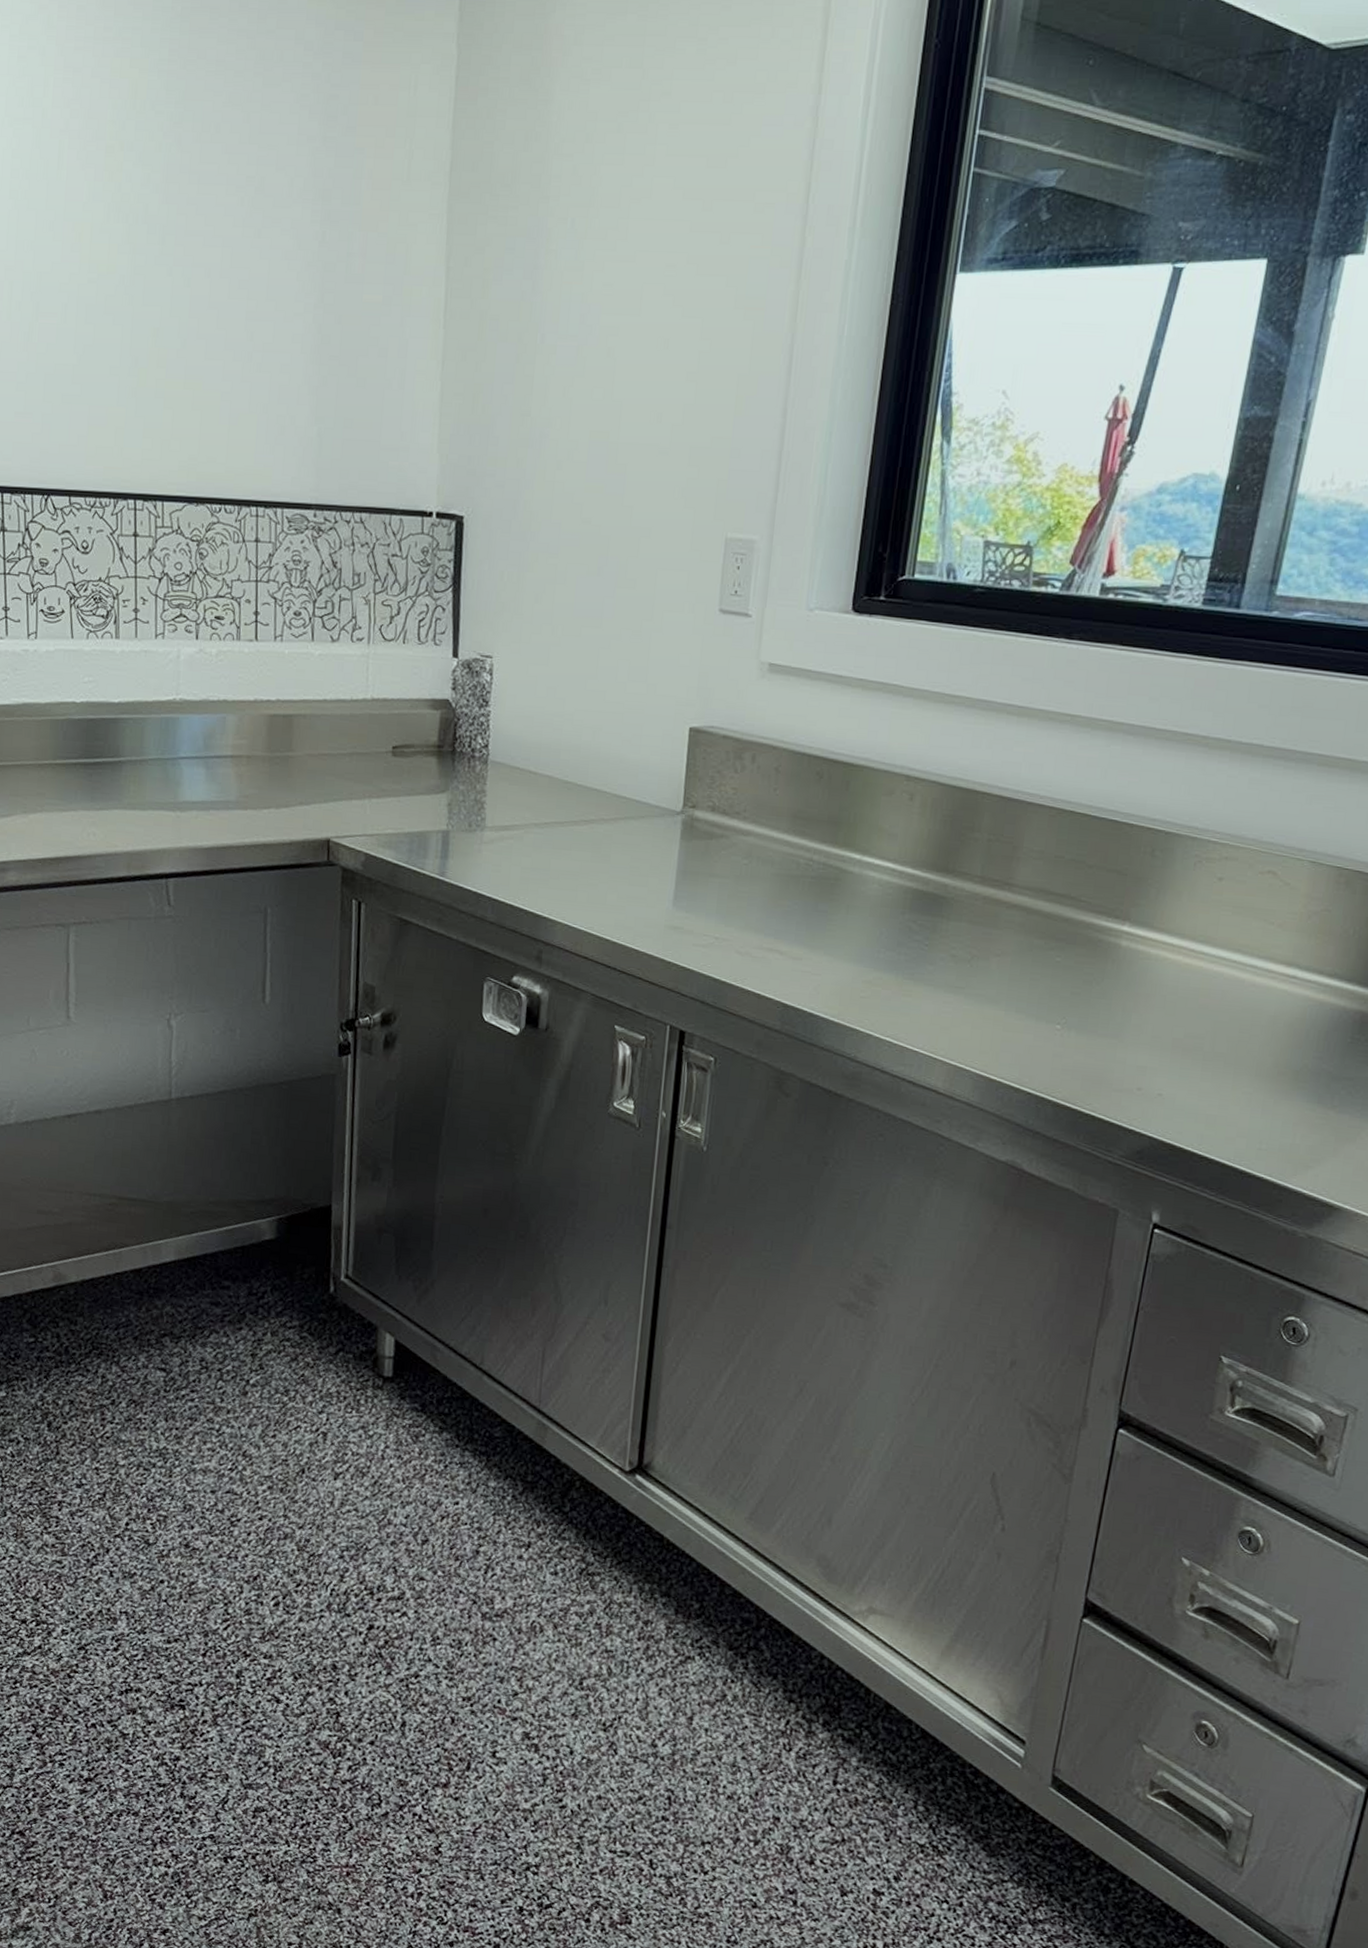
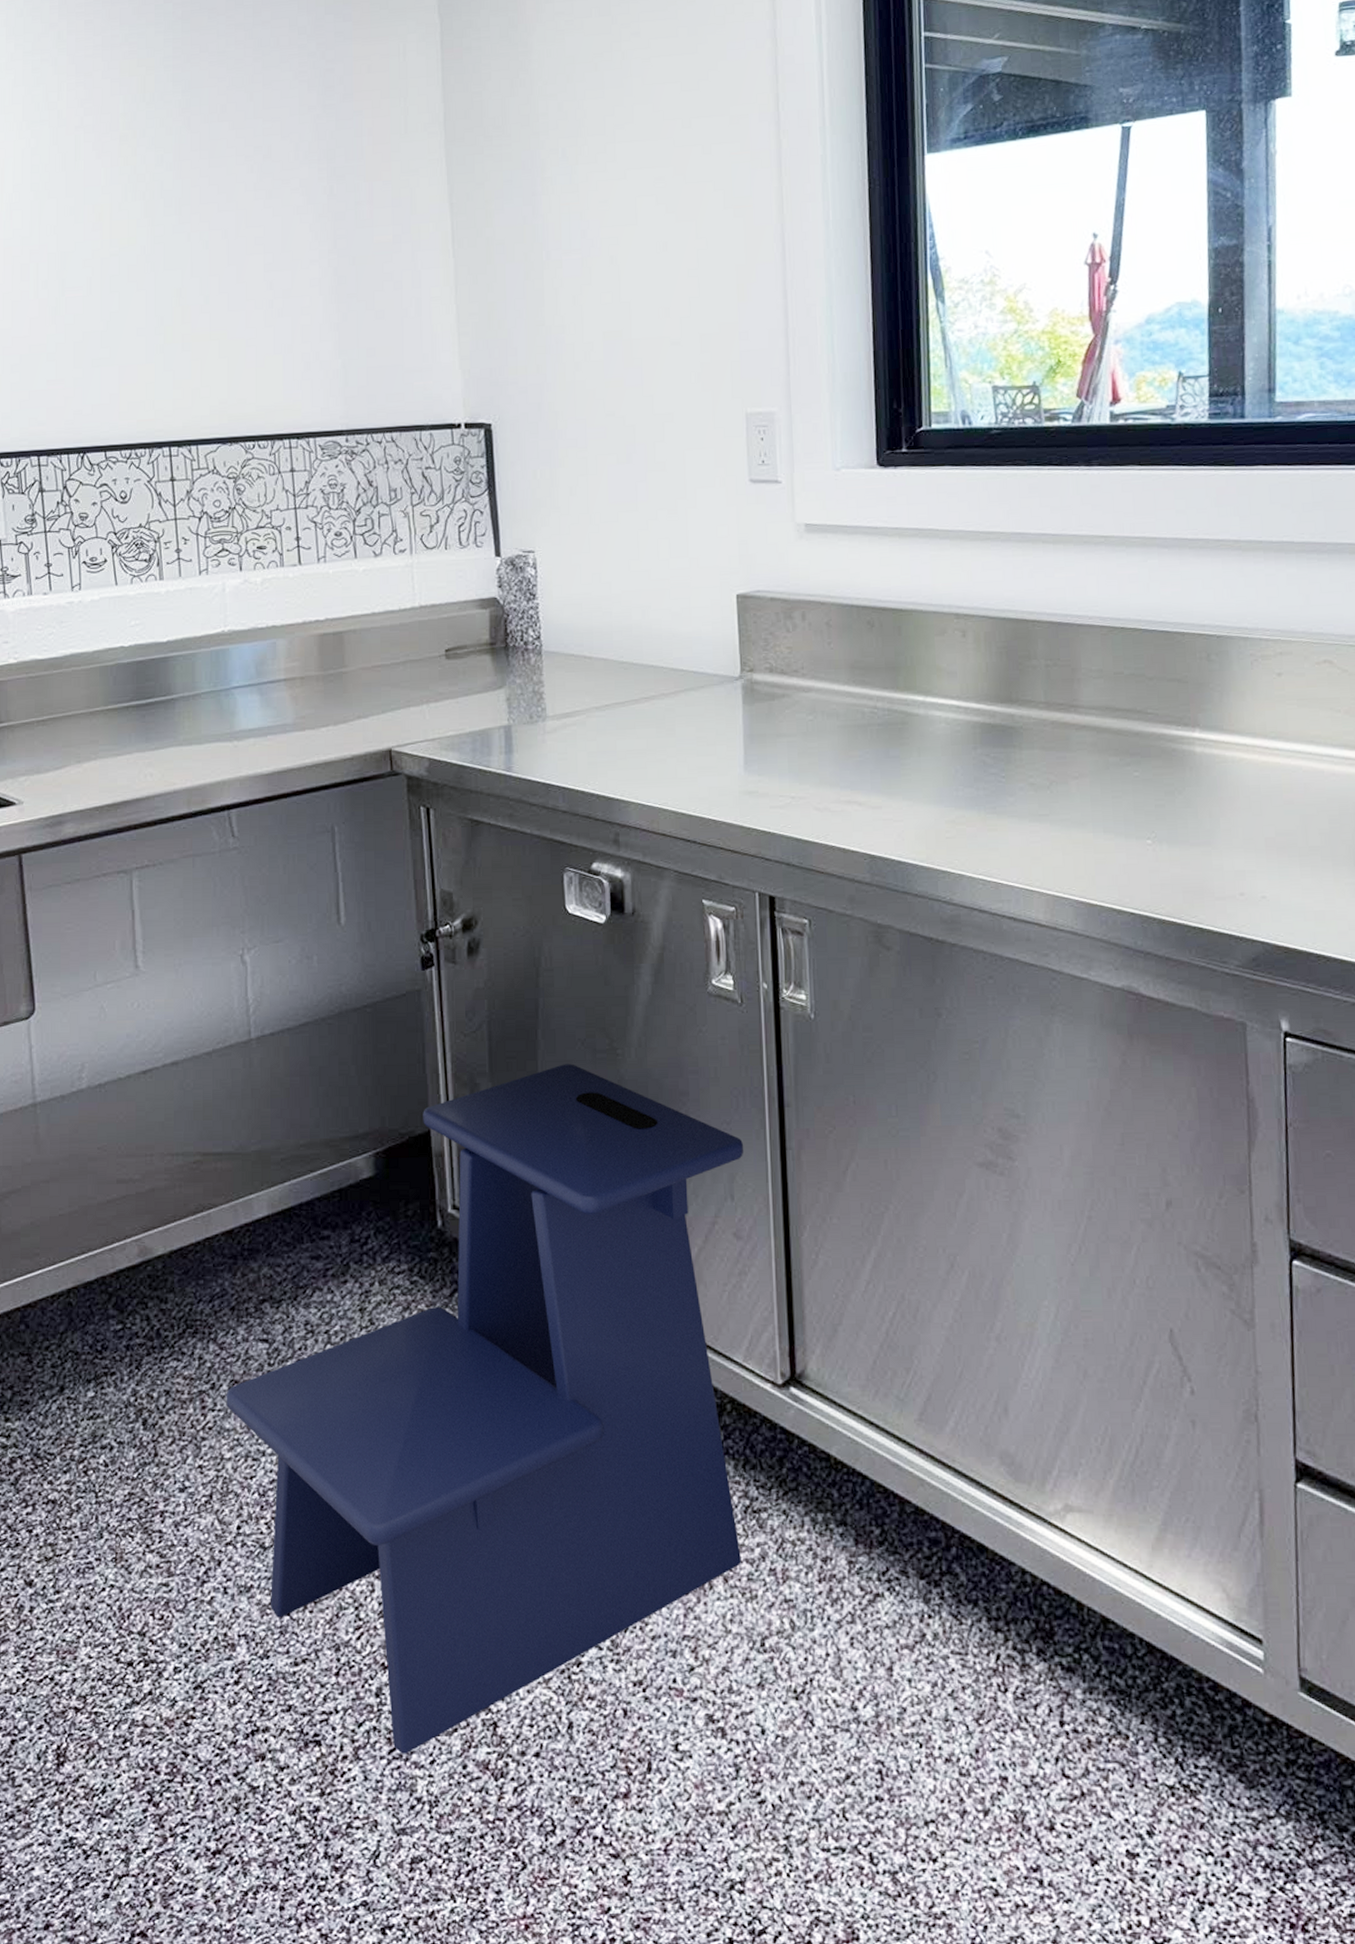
step stool: none [123,1161,624,1727] -> present [226,1064,744,1754]

